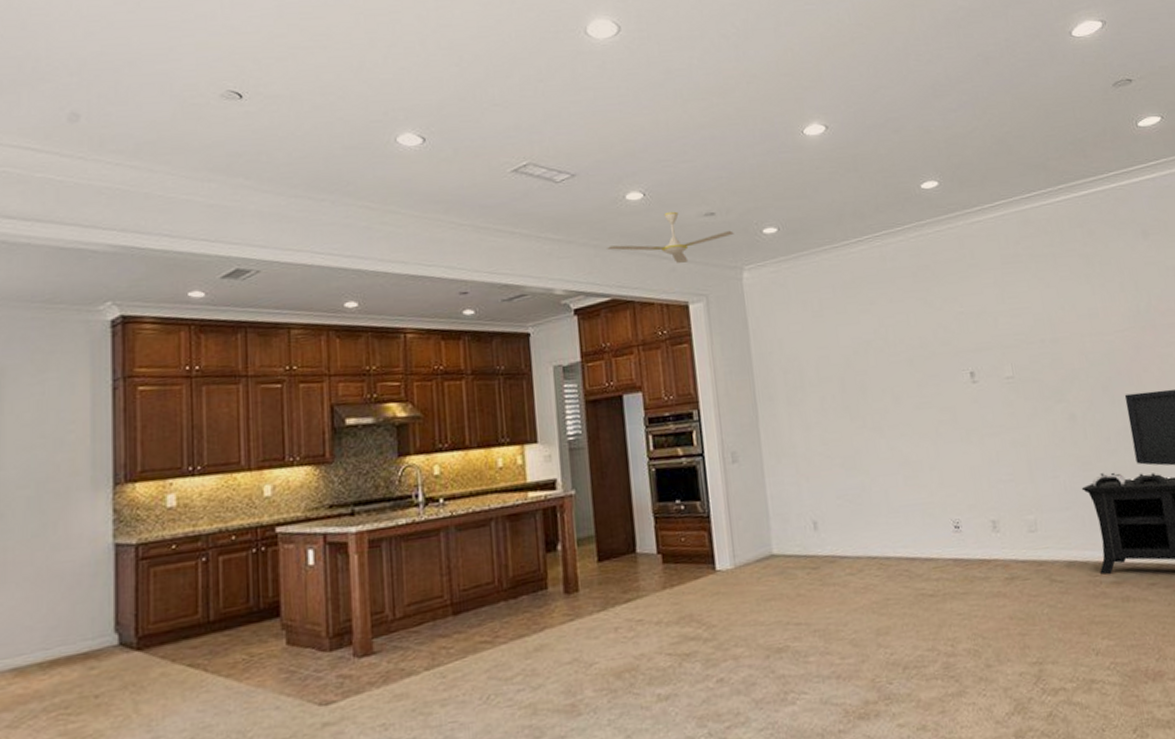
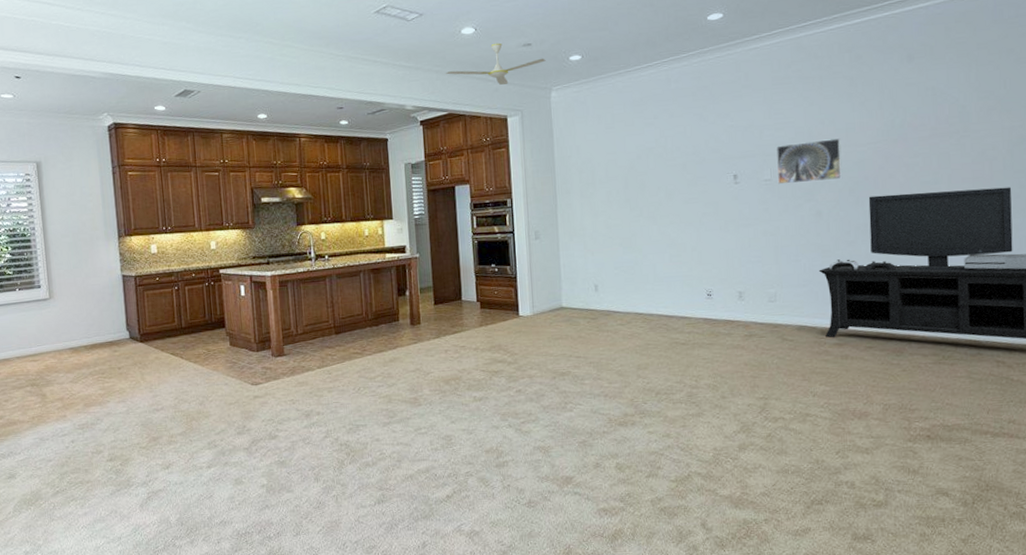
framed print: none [1014,325,1093,383] -> present [775,137,843,185]

